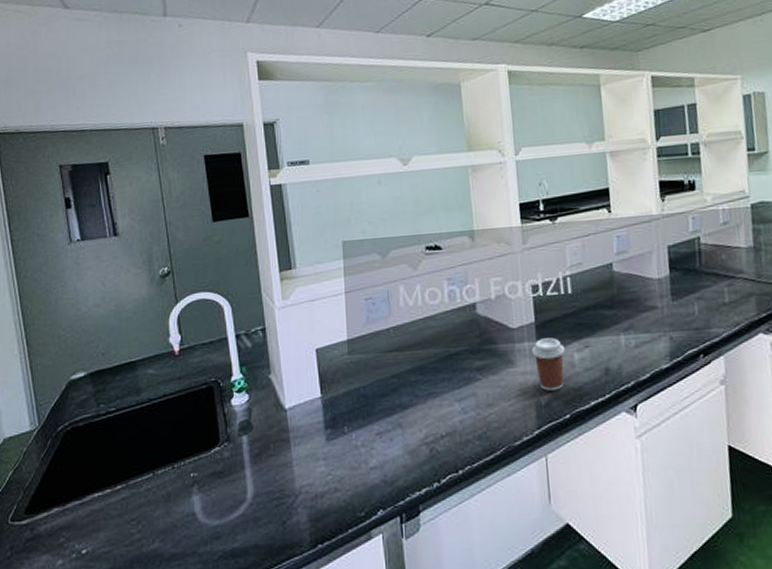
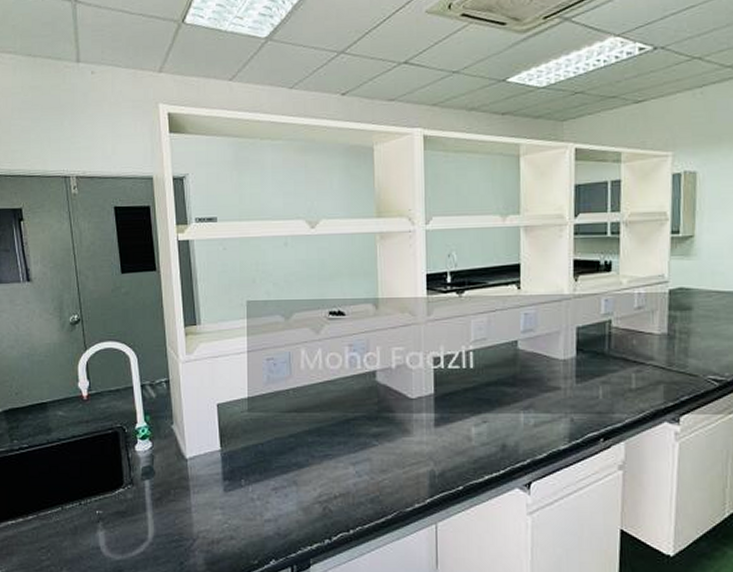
coffee cup: present [531,337,566,391] -> none [428,410,463,462]

